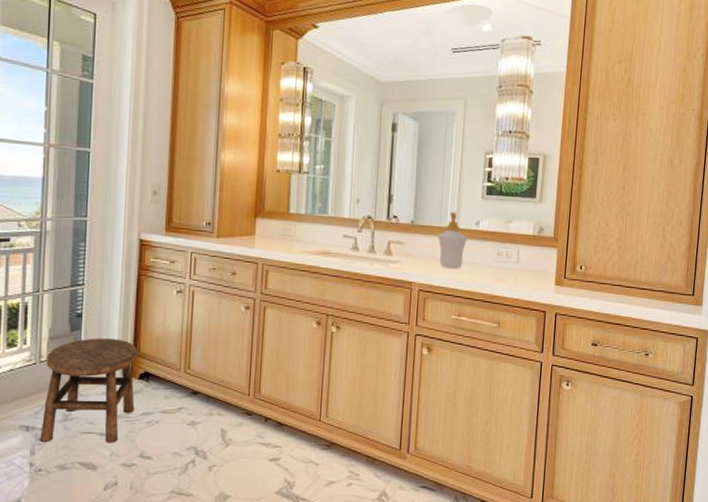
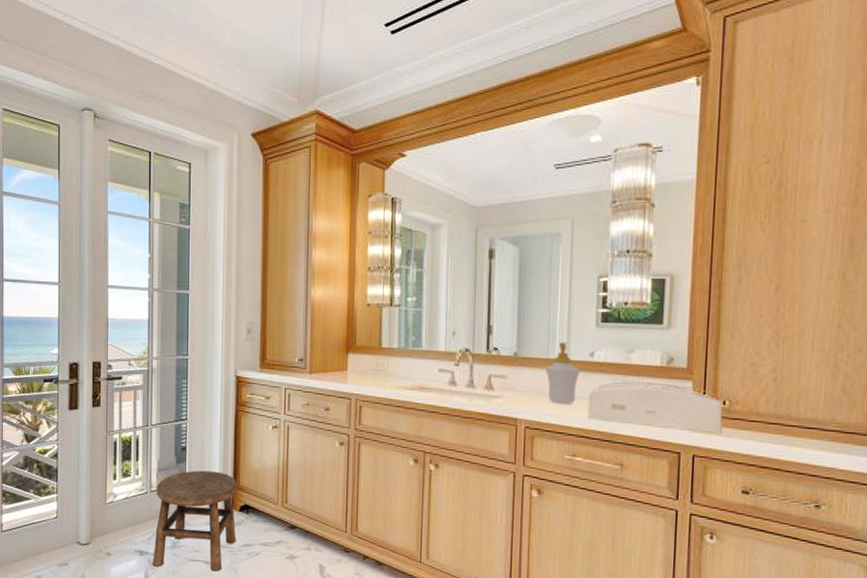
tissue dispenser: none [471,248,580,295] -> present [587,381,723,435]

